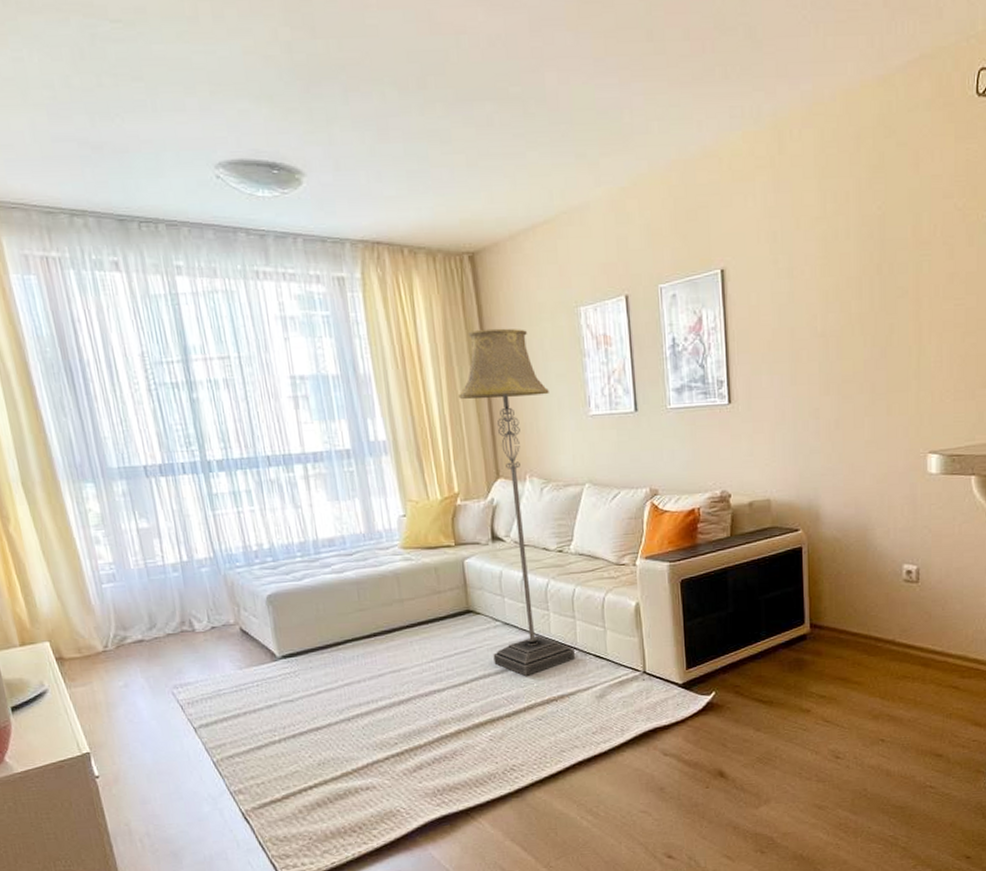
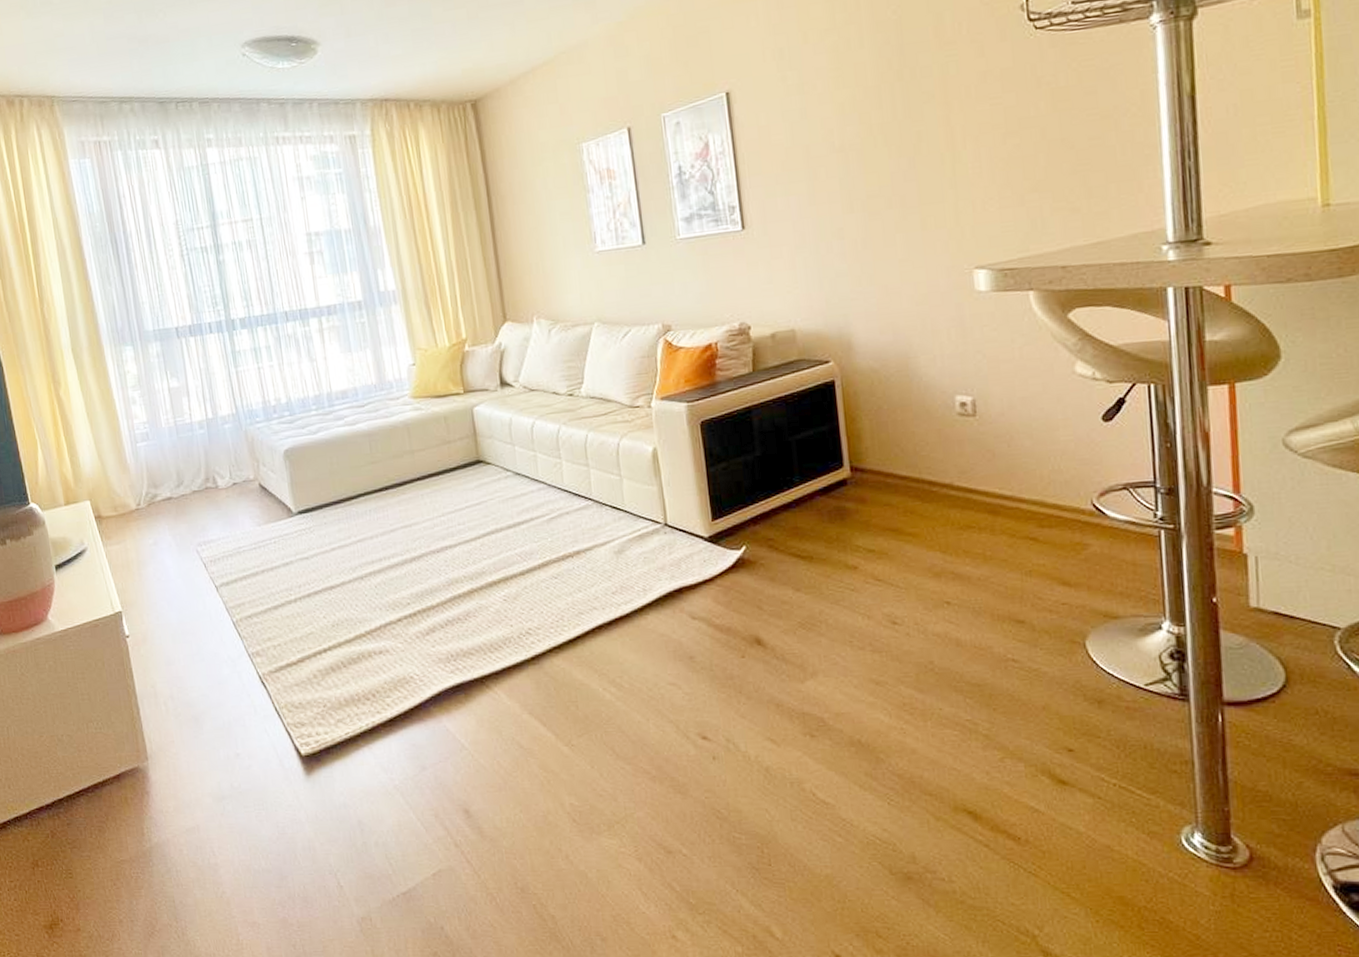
floor lamp: present [457,328,575,676] -> none [463,170,590,530]

